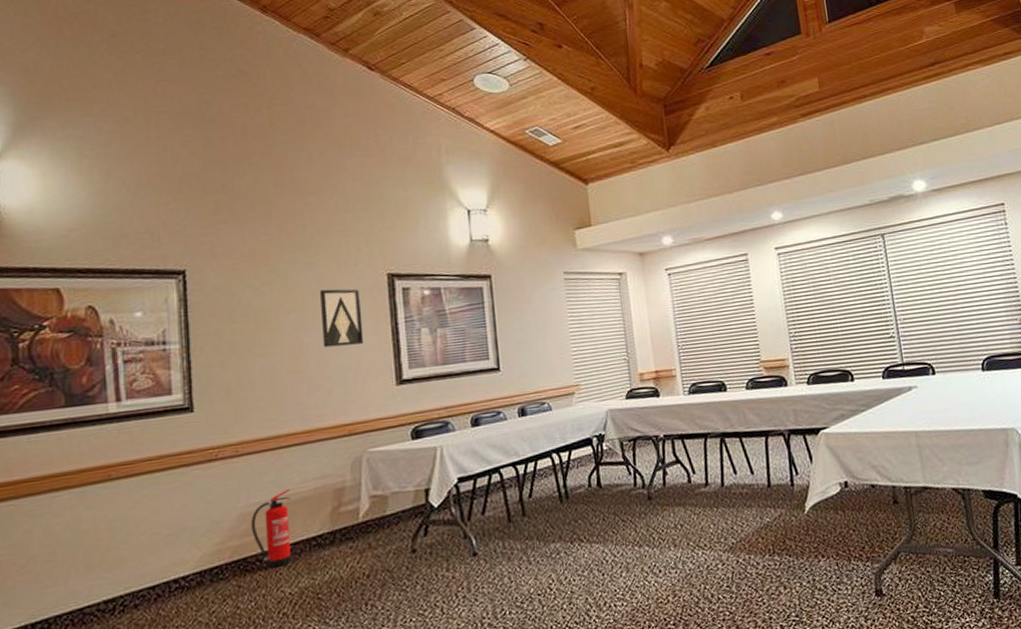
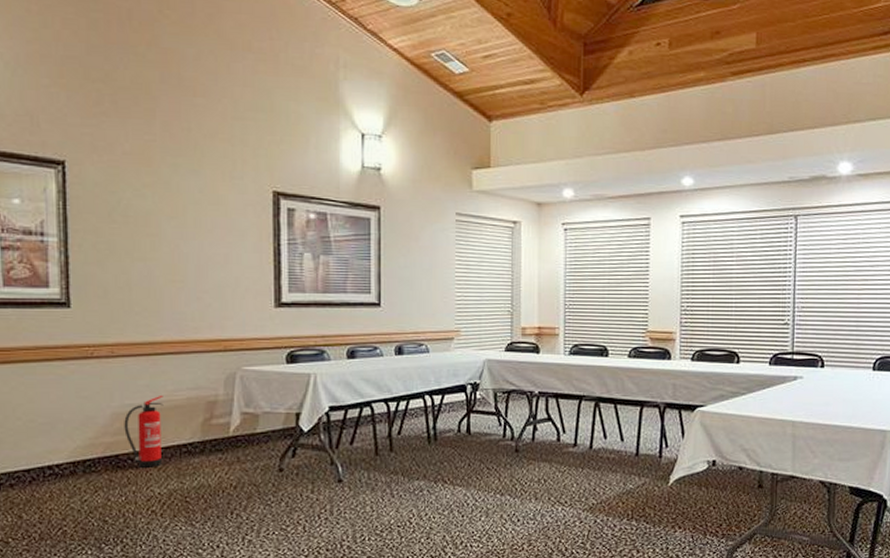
wall art: present [320,288,364,348] -> none [203,199,245,261]

